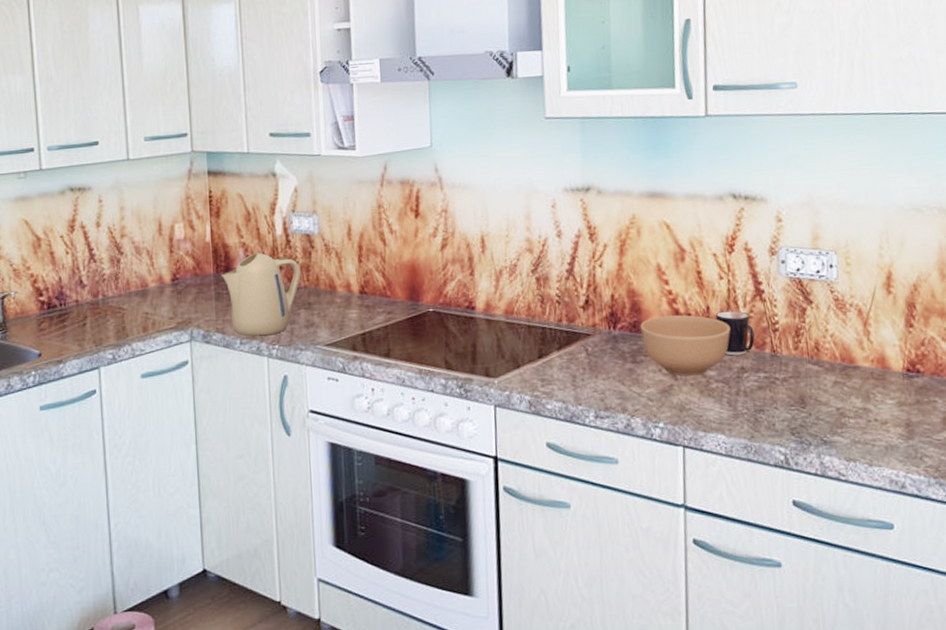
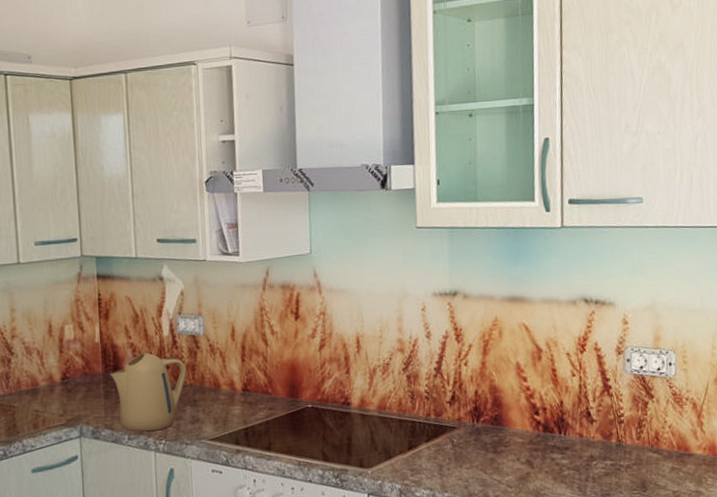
bowl: present [640,315,731,376] -> none [501,409,582,465]
mug: present [715,310,755,356] -> none [568,404,603,446]

